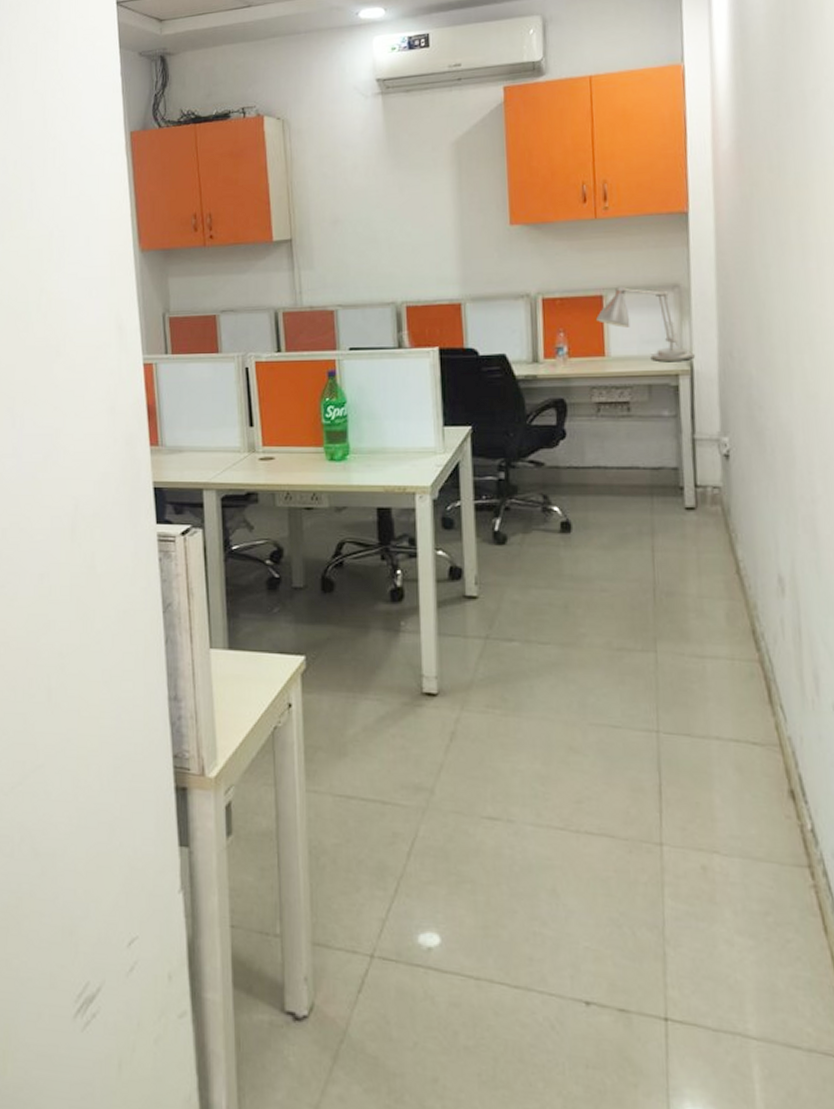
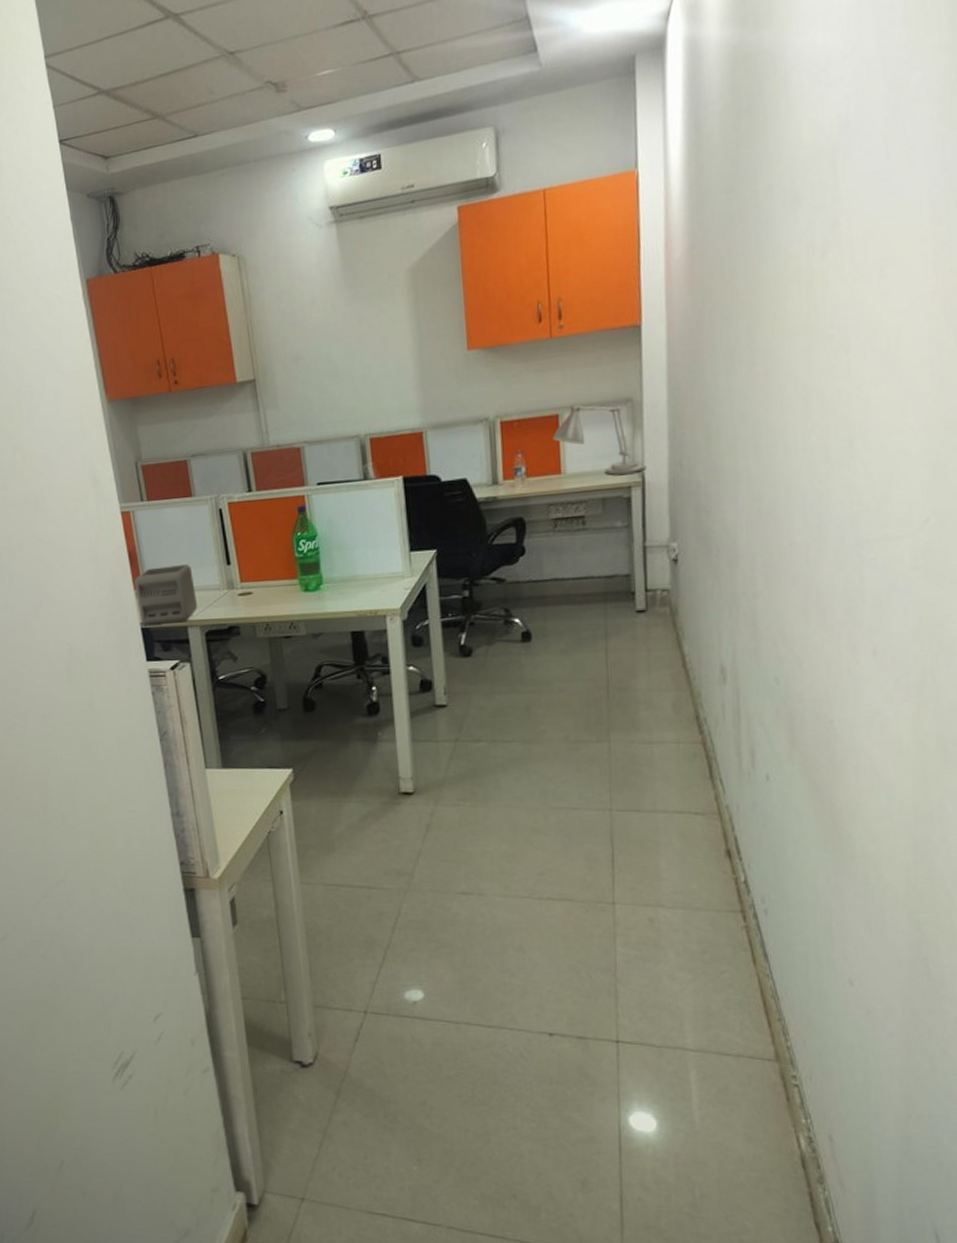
desk organizer: none [151,423,216,484] -> present [134,564,198,625]

